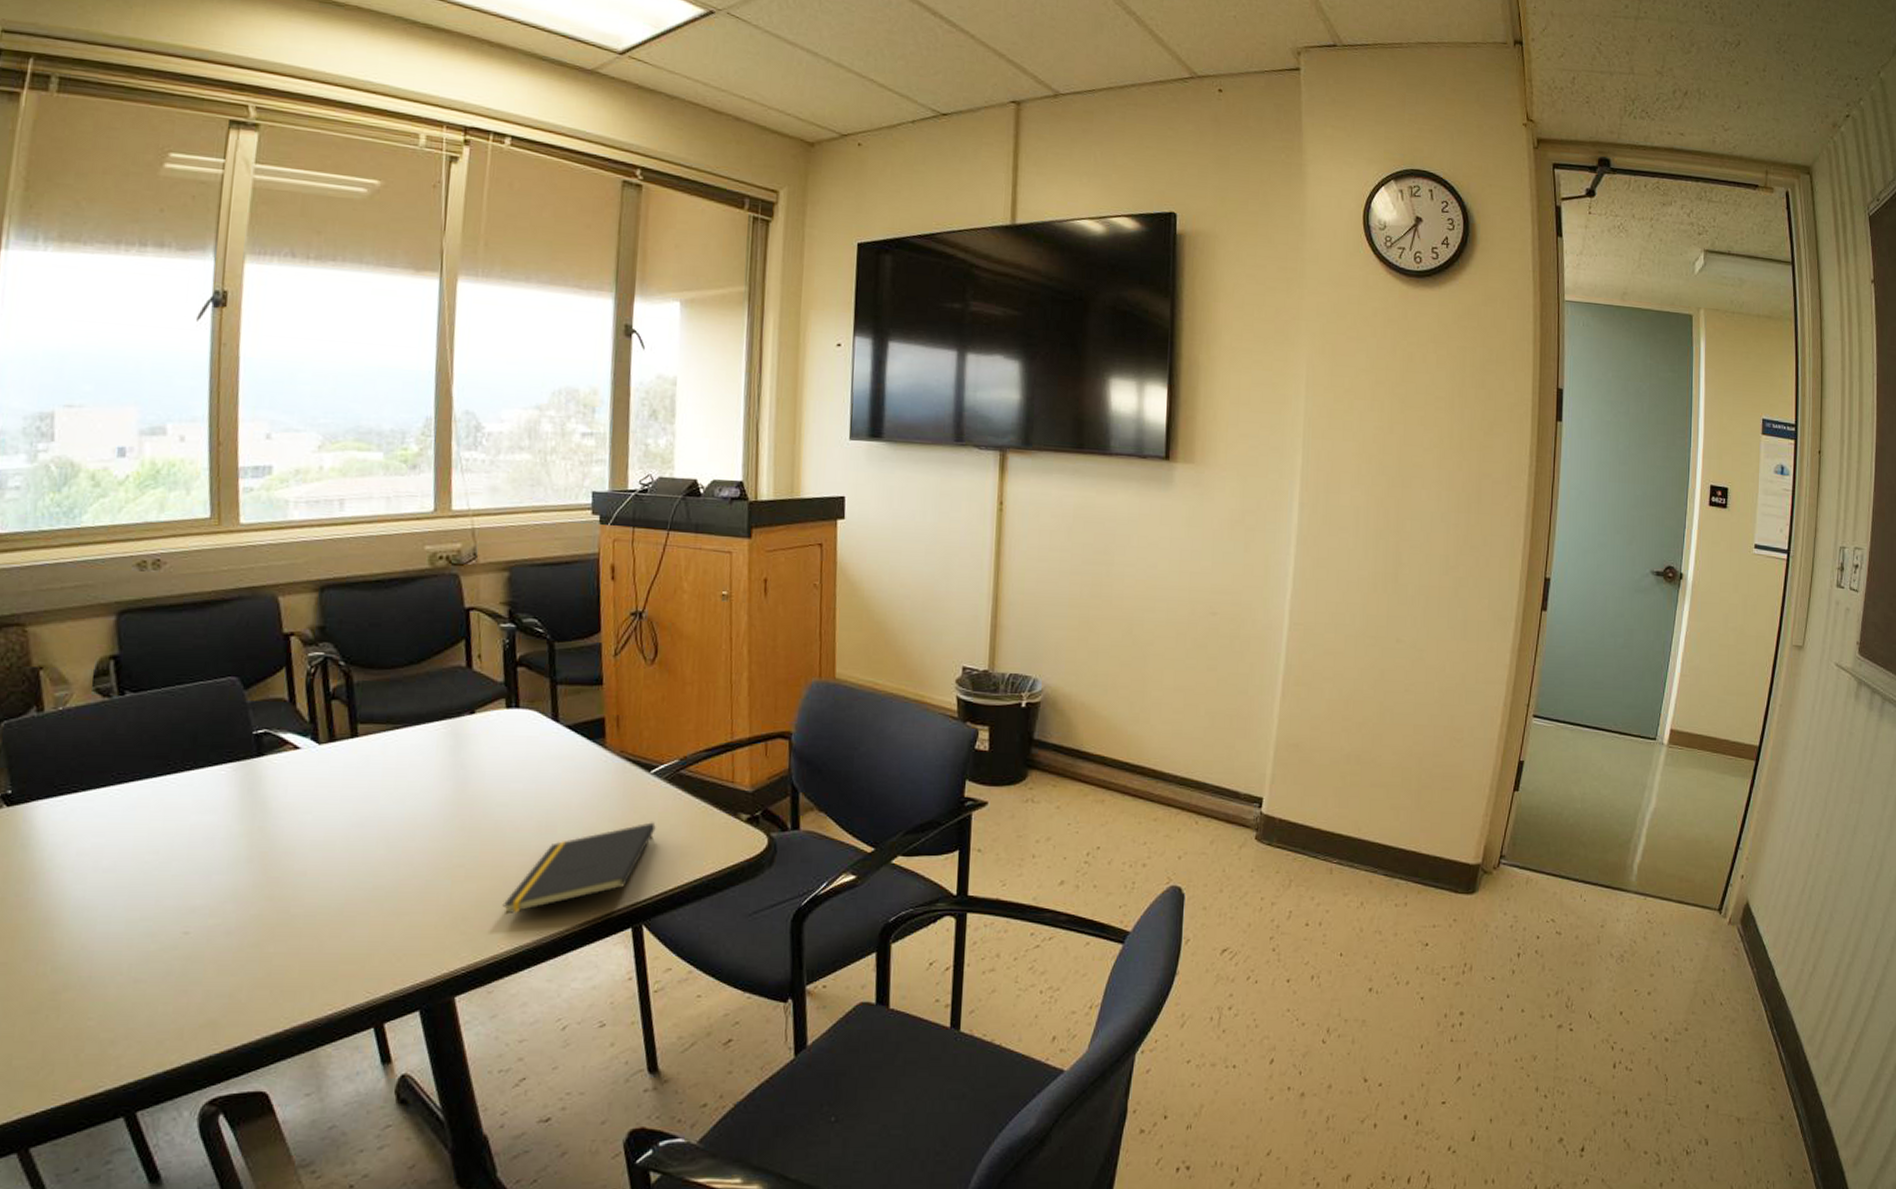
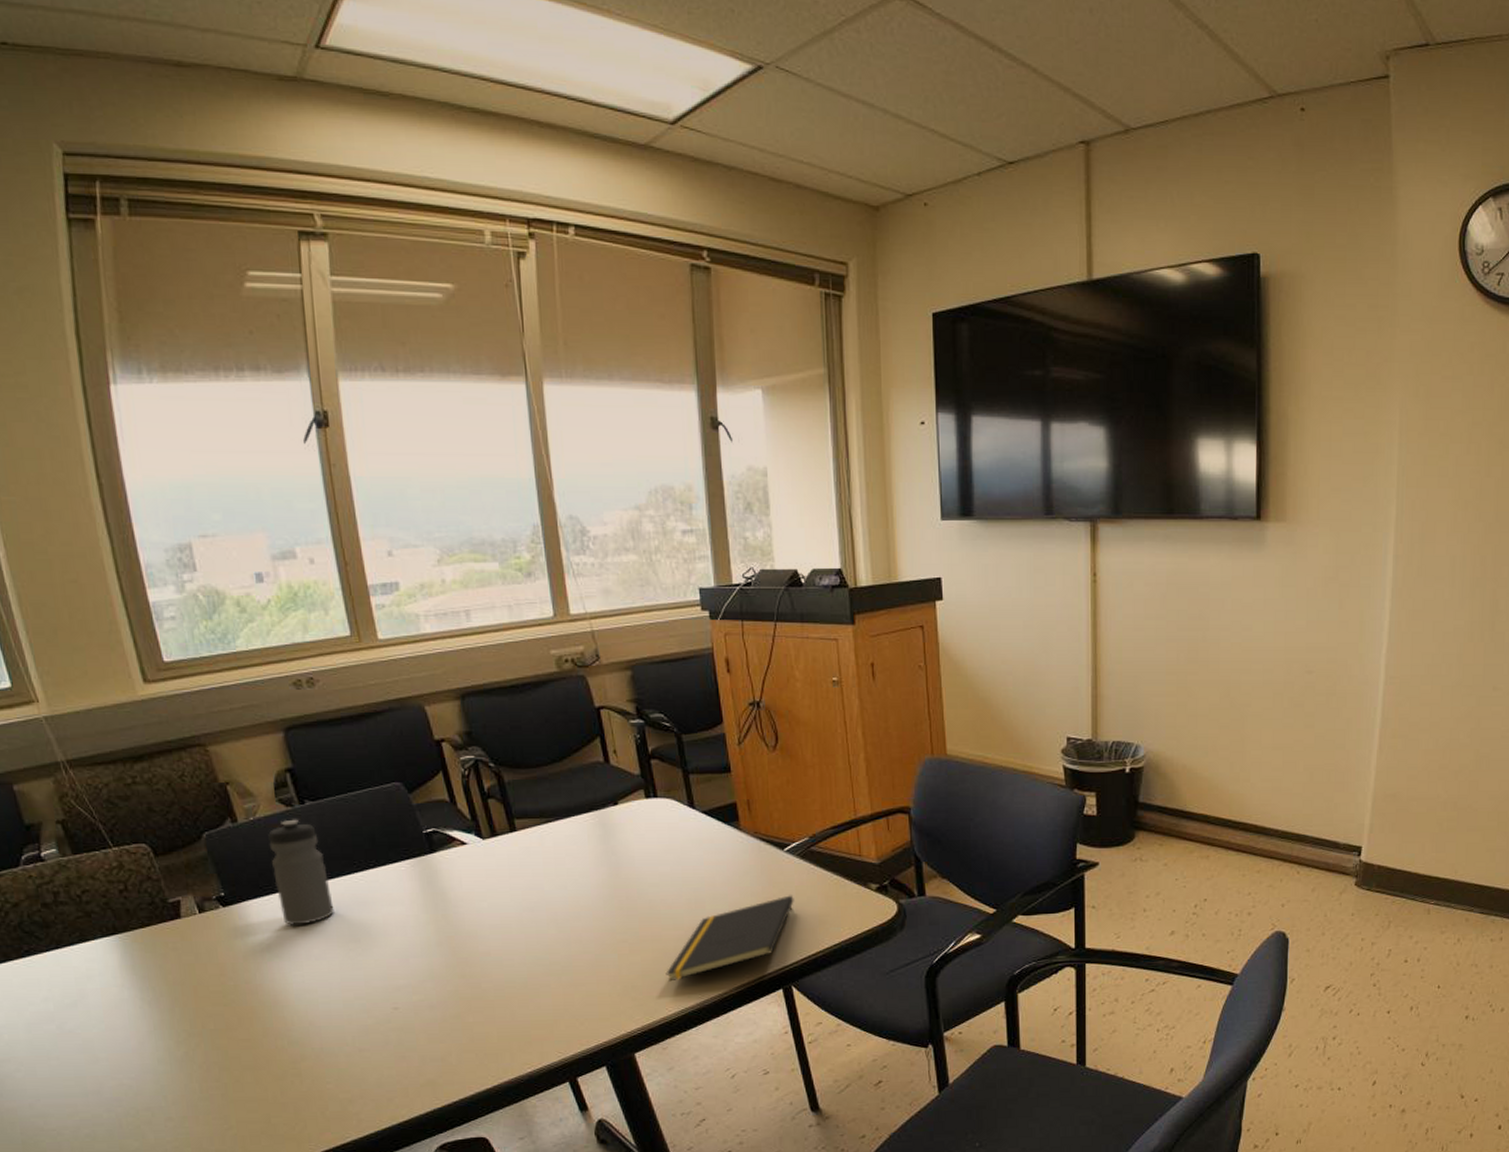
water bottle: none [72,711,136,831] -> present [268,819,334,925]

